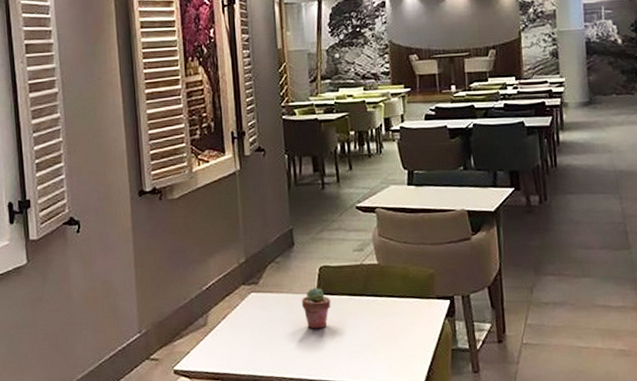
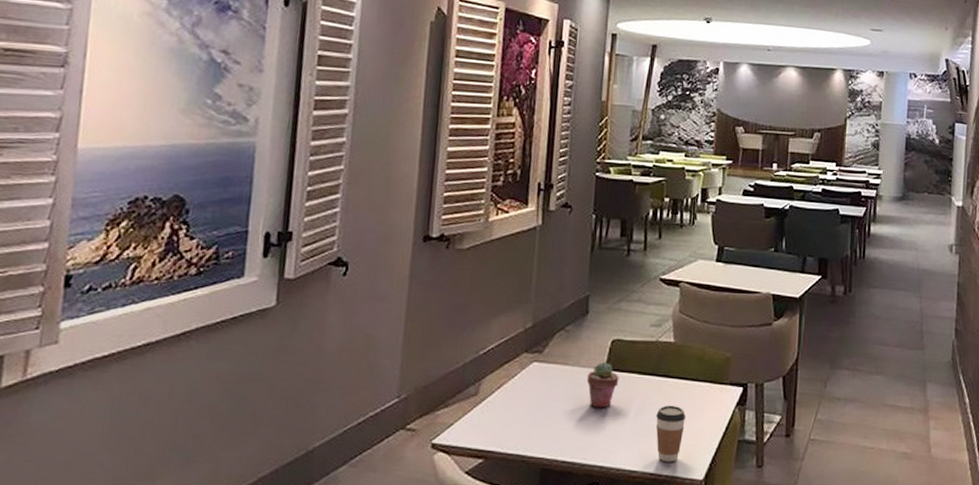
coffee cup: none [370,321,399,374] -> present [656,405,686,462]

